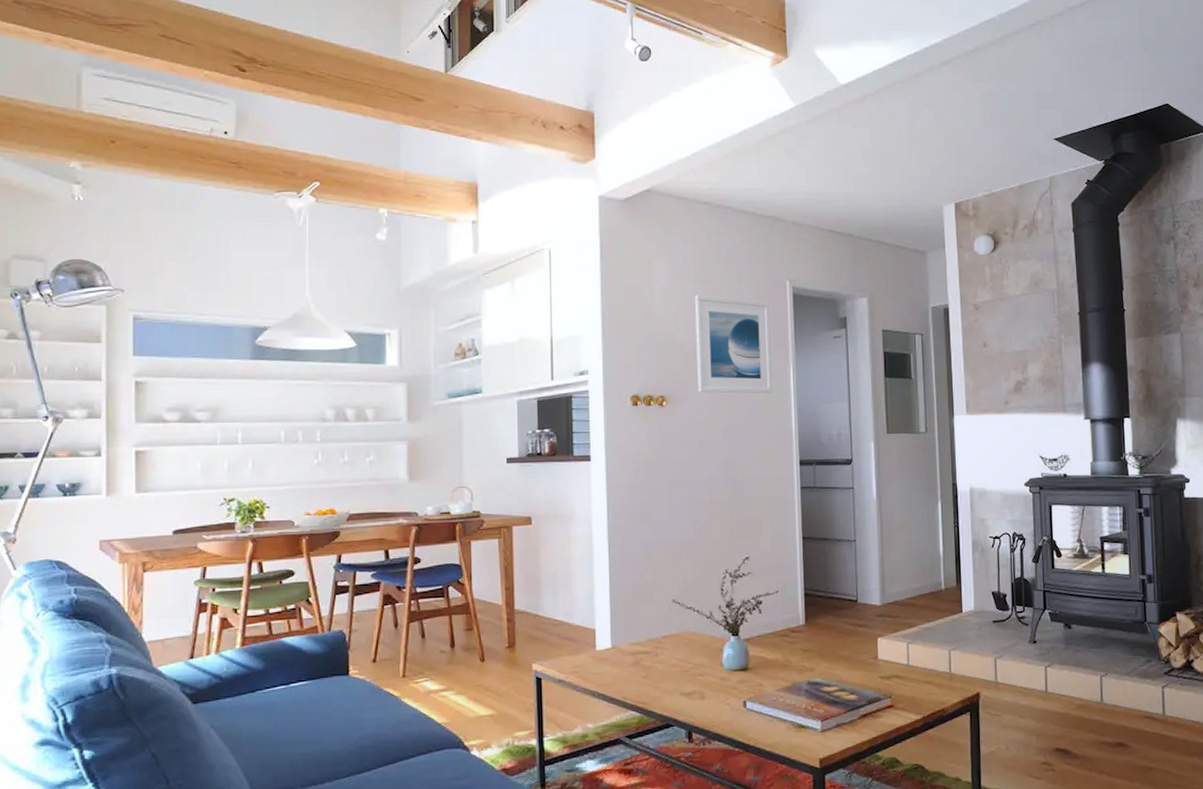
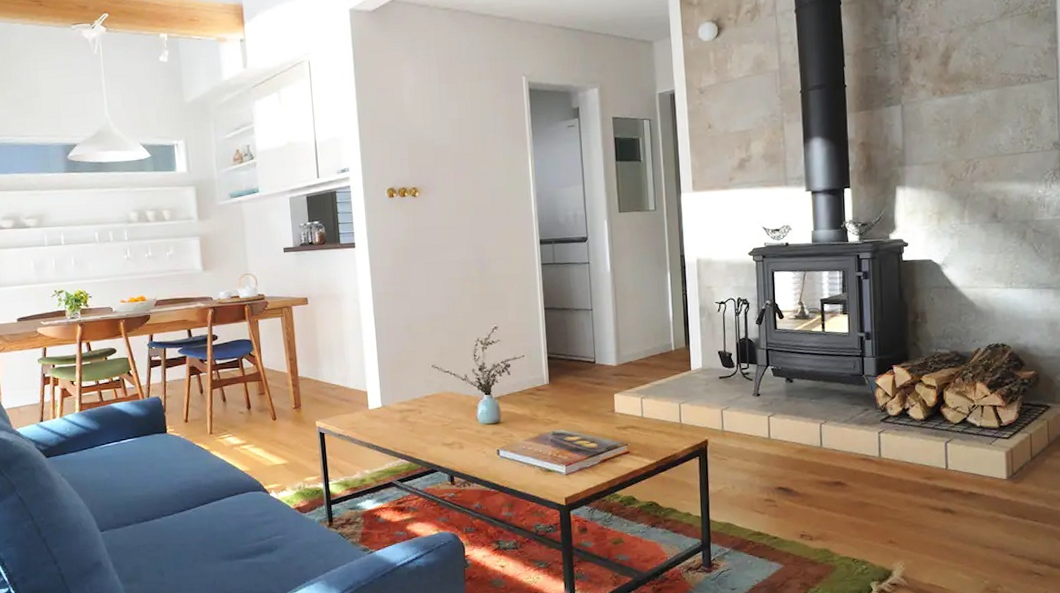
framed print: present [695,294,773,394] -> none [440,94,513,184]

